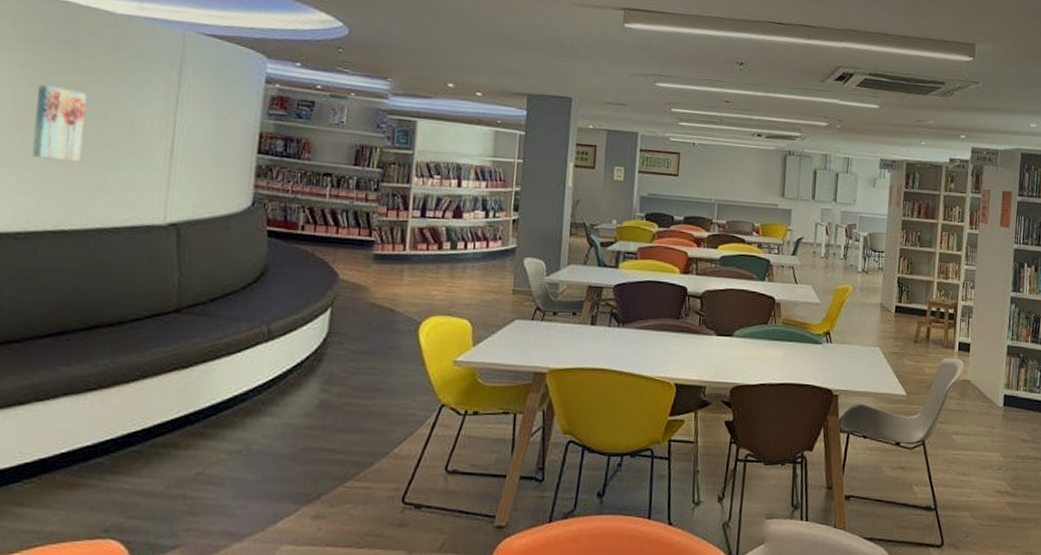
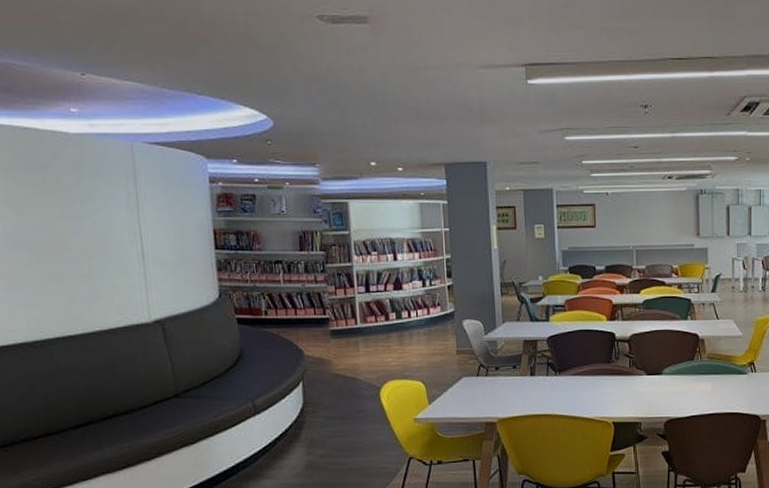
wall art: present [32,84,87,162] -> none [22,207,70,275]

